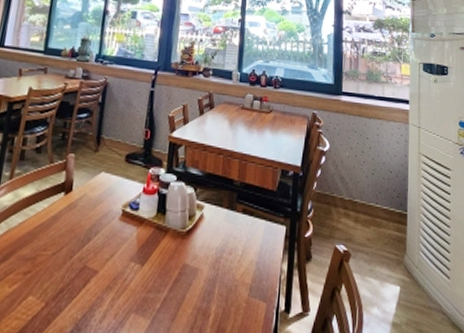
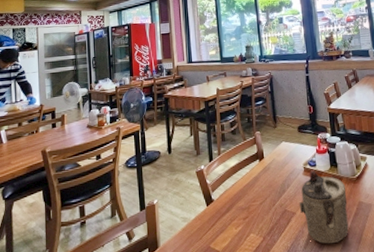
teapot: none [104,215,171,319] -> present [299,170,349,244]

